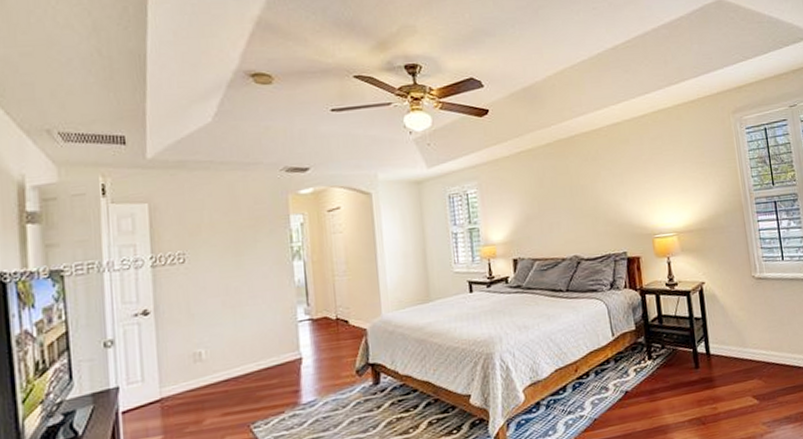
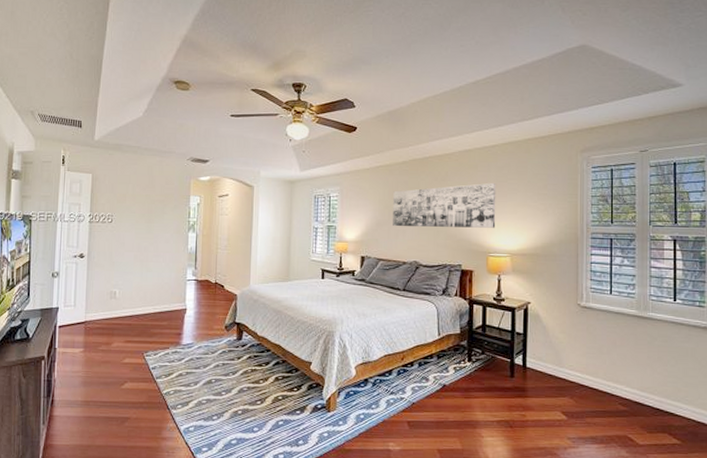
wall art: none [540,157,657,220] -> present [393,183,496,228]

